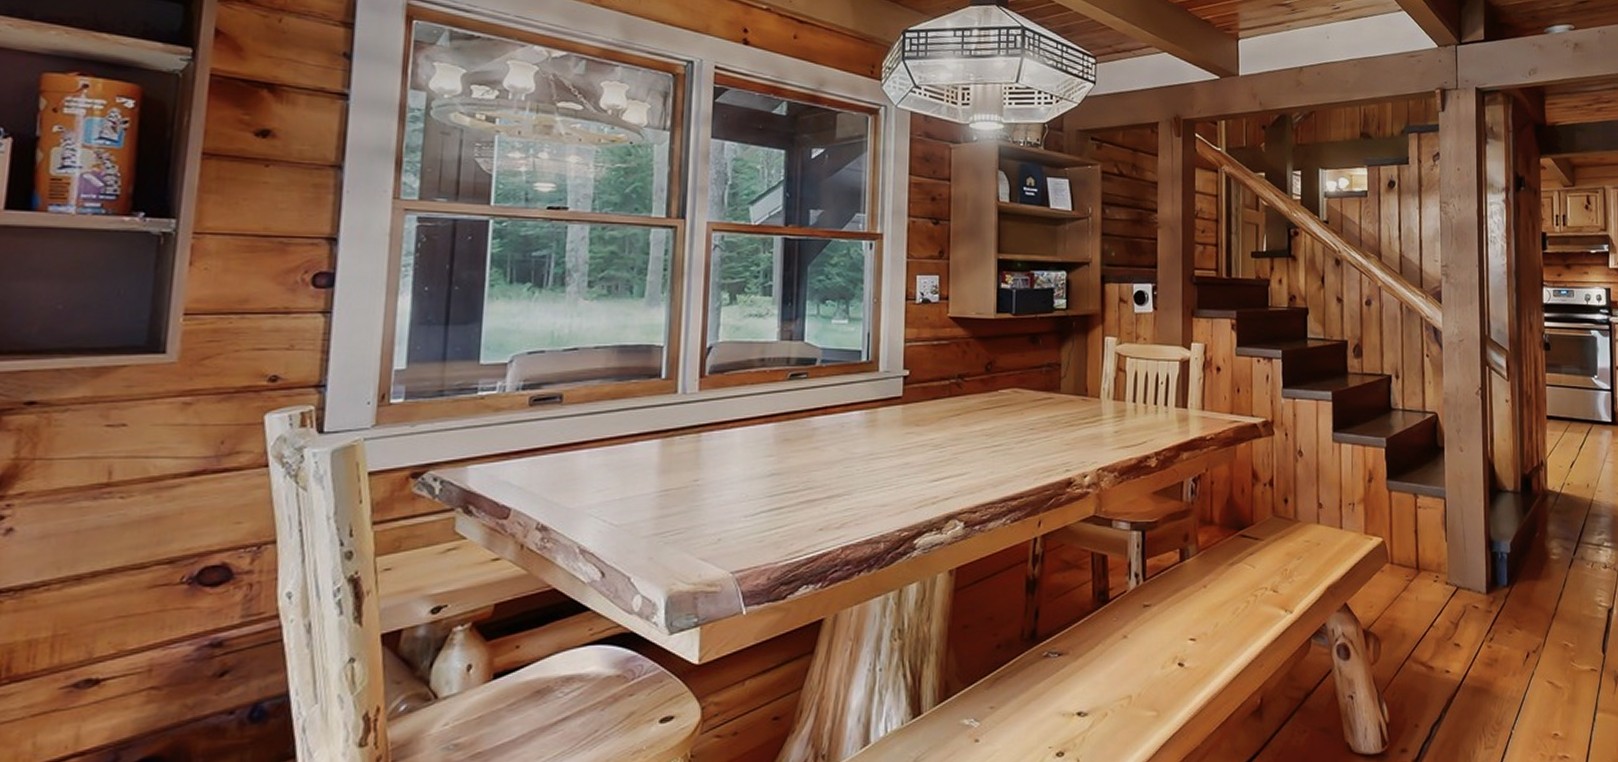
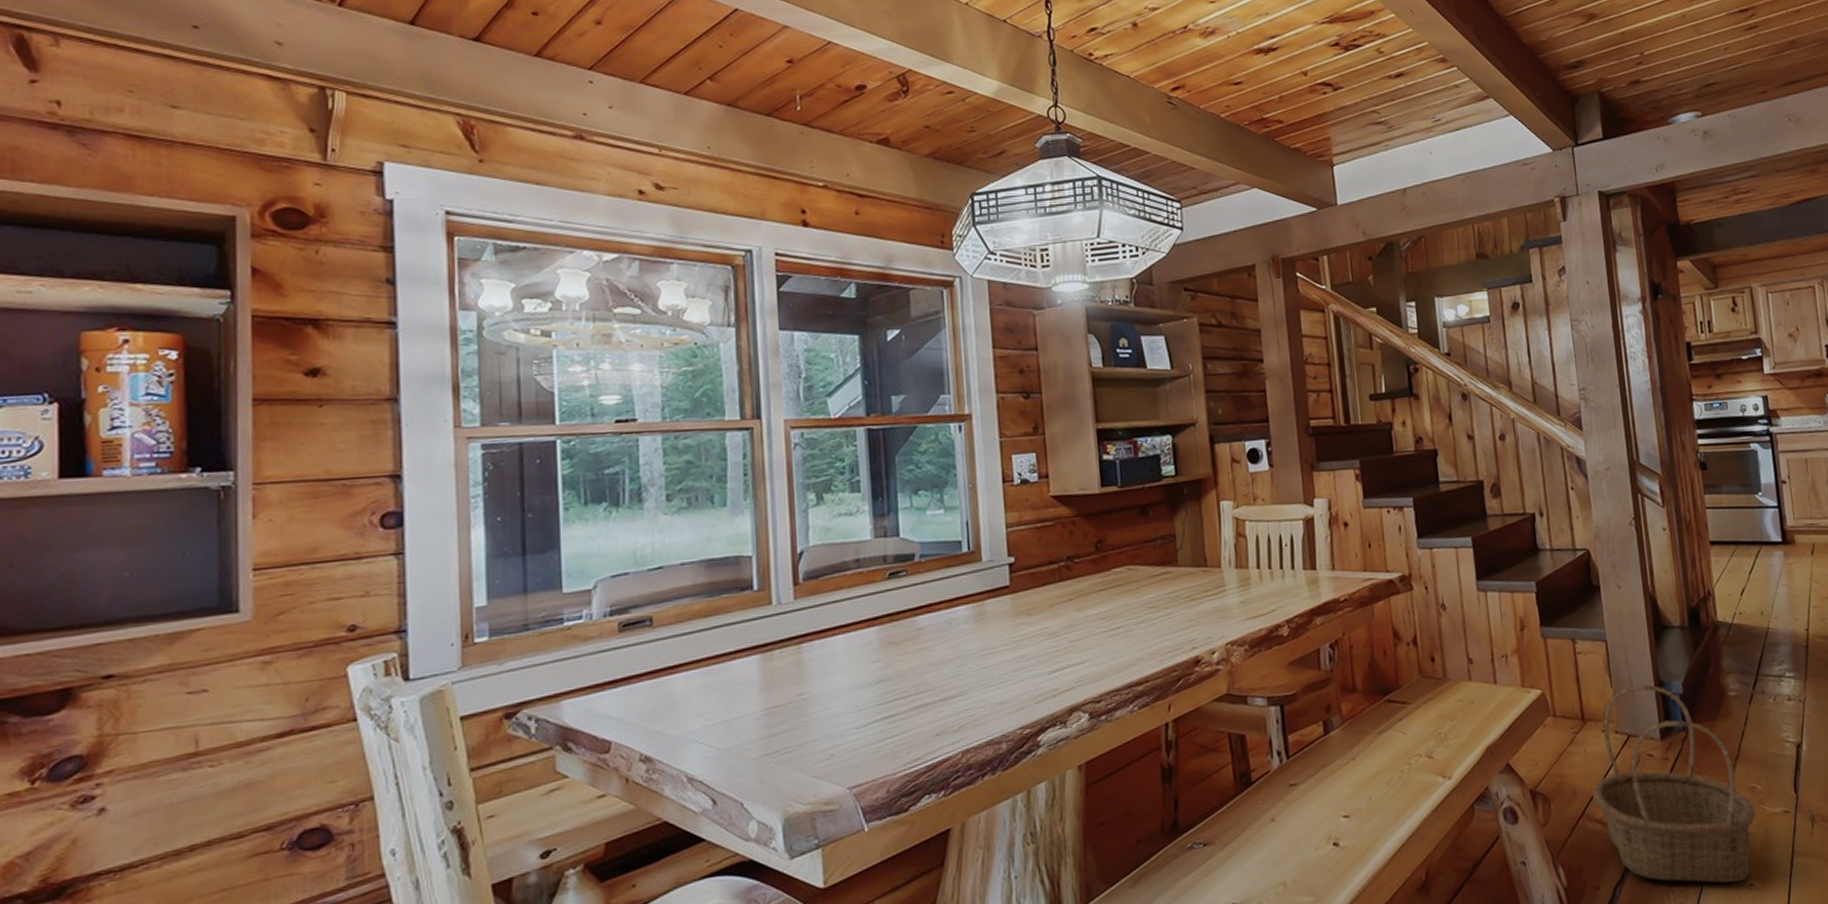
basket: none [1419,541,1565,732] -> present [1591,684,1756,884]

